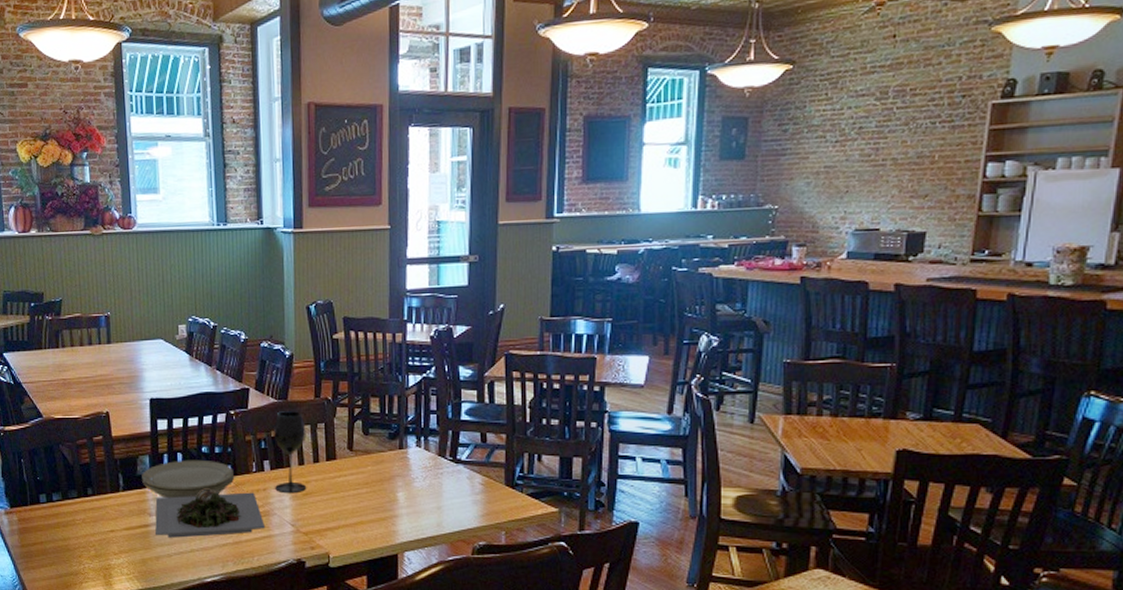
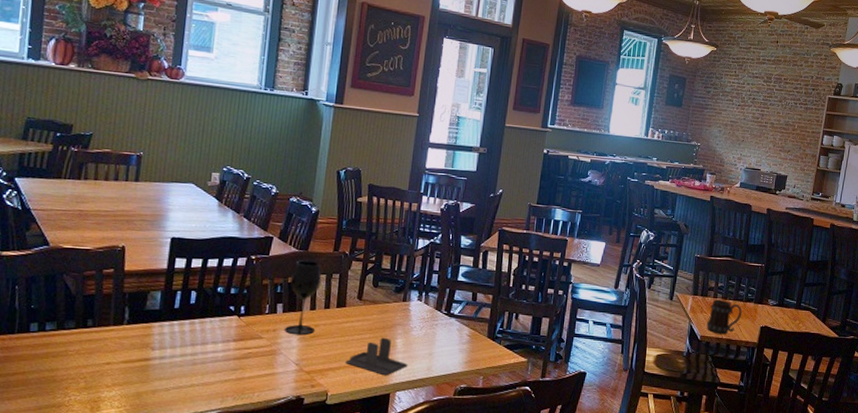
plate: present [142,459,235,499] -> none [150,298,247,335]
salad: present [155,489,266,538] -> none [156,327,271,373]
napkin holder: none [344,491,414,535] -> present [345,337,408,376]
beer mug: none [808,418,865,465] -> present [706,299,743,335]

